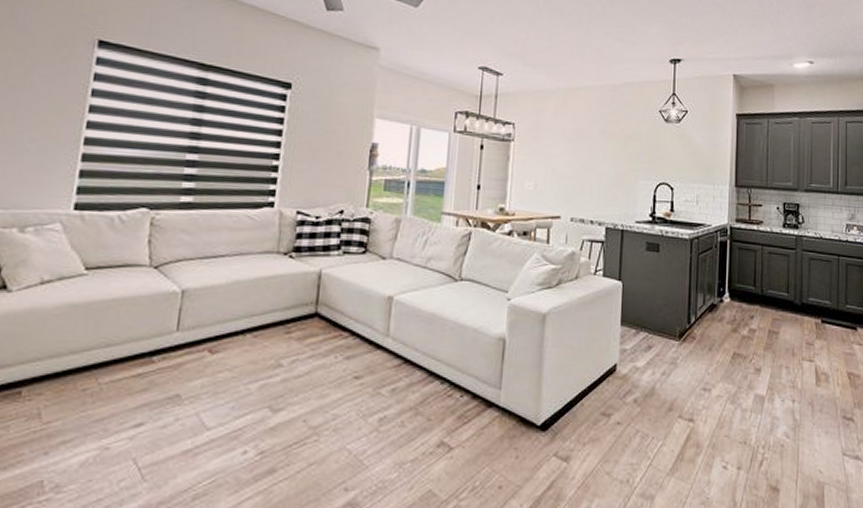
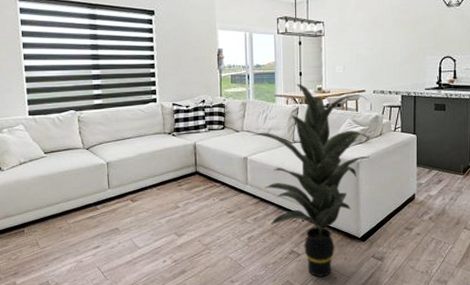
indoor plant: none [403,200,563,485] -> present [252,84,371,277]

